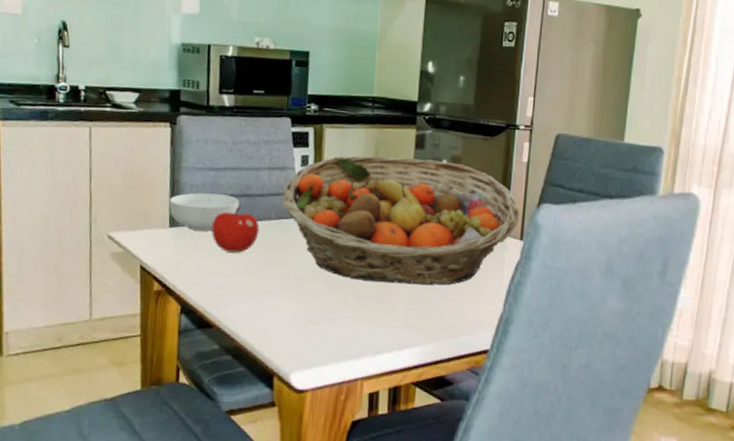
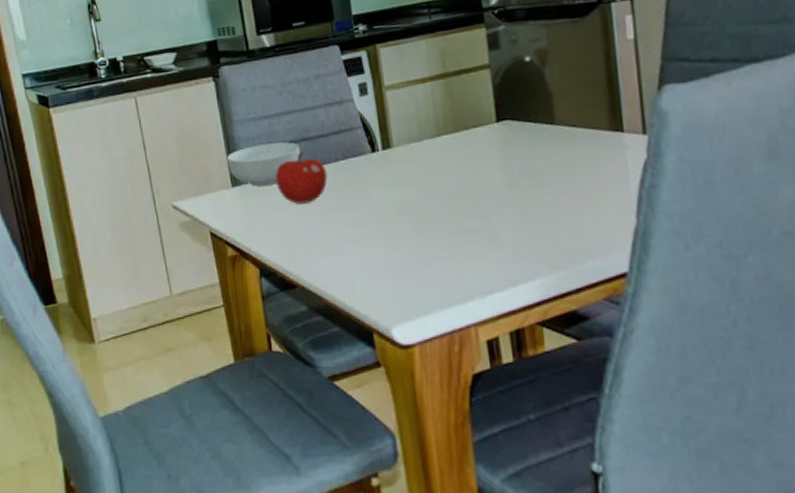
fruit basket: present [281,155,519,286] -> none [345,57,637,213]

